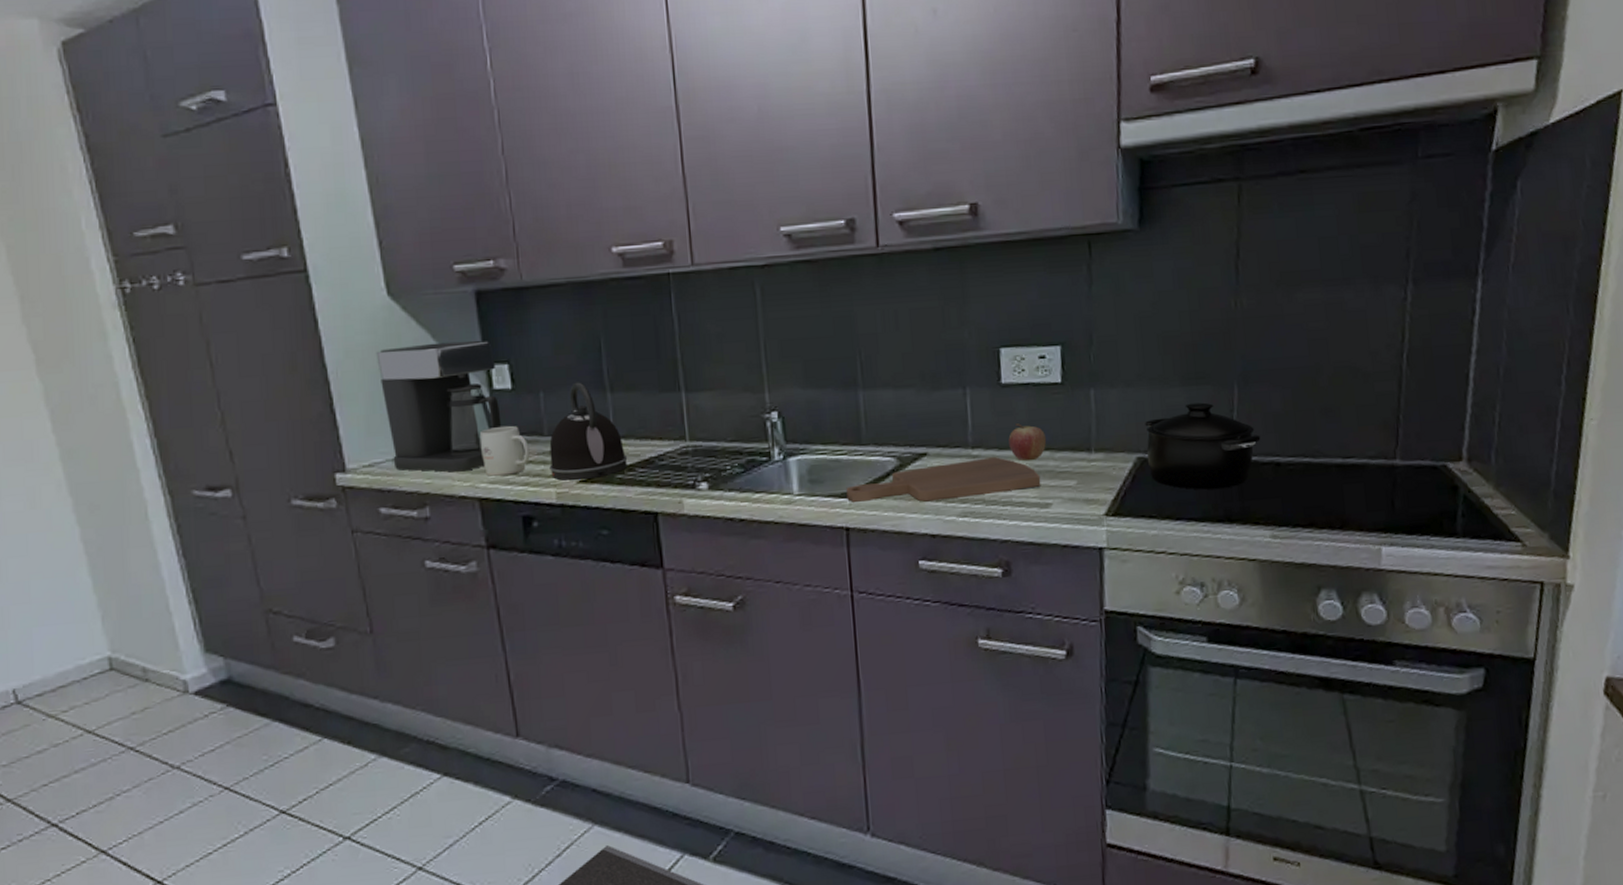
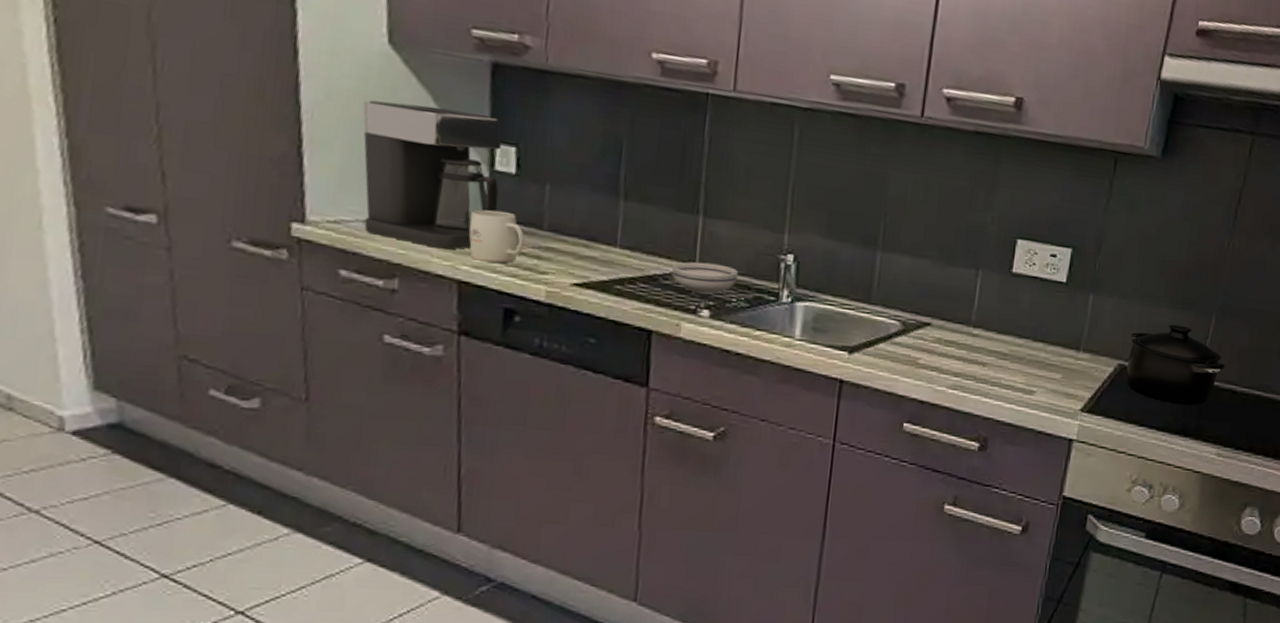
kettle: present [549,382,628,481] -> none [543,182,631,284]
bowl: none [665,435,728,468] -> present [672,262,738,295]
cutting board: present [846,457,1041,502] -> none [846,335,1031,374]
fruit: present [1008,423,1047,461] -> none [1008,312,1043,349]

